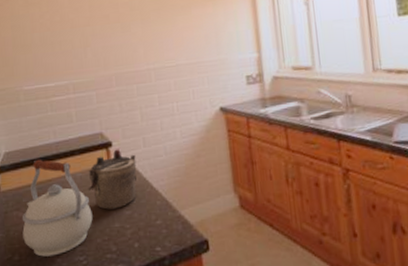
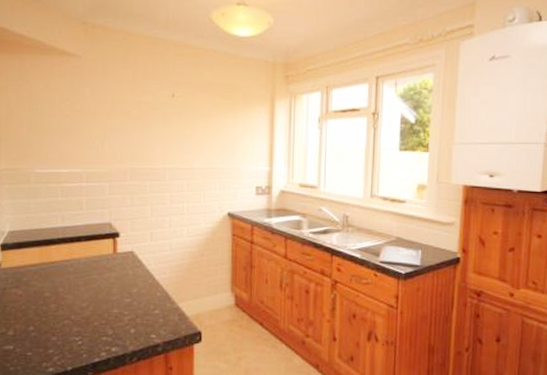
kettle: present [22,159,93,257] -> none [19,241,93,334]
teapot: present [88,149,136,210] -> none [91,240,141,296]

